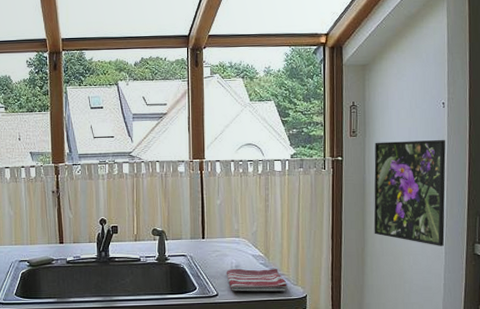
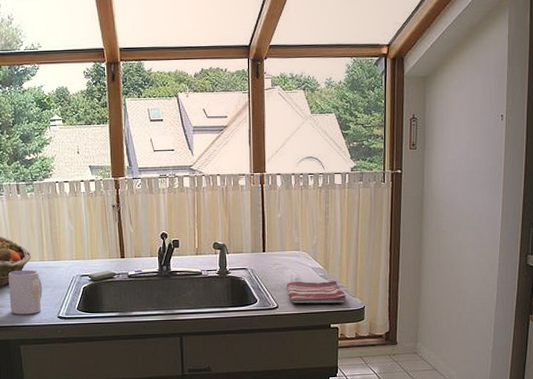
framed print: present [373,140,446,246] -> none [431,153,502,258]

